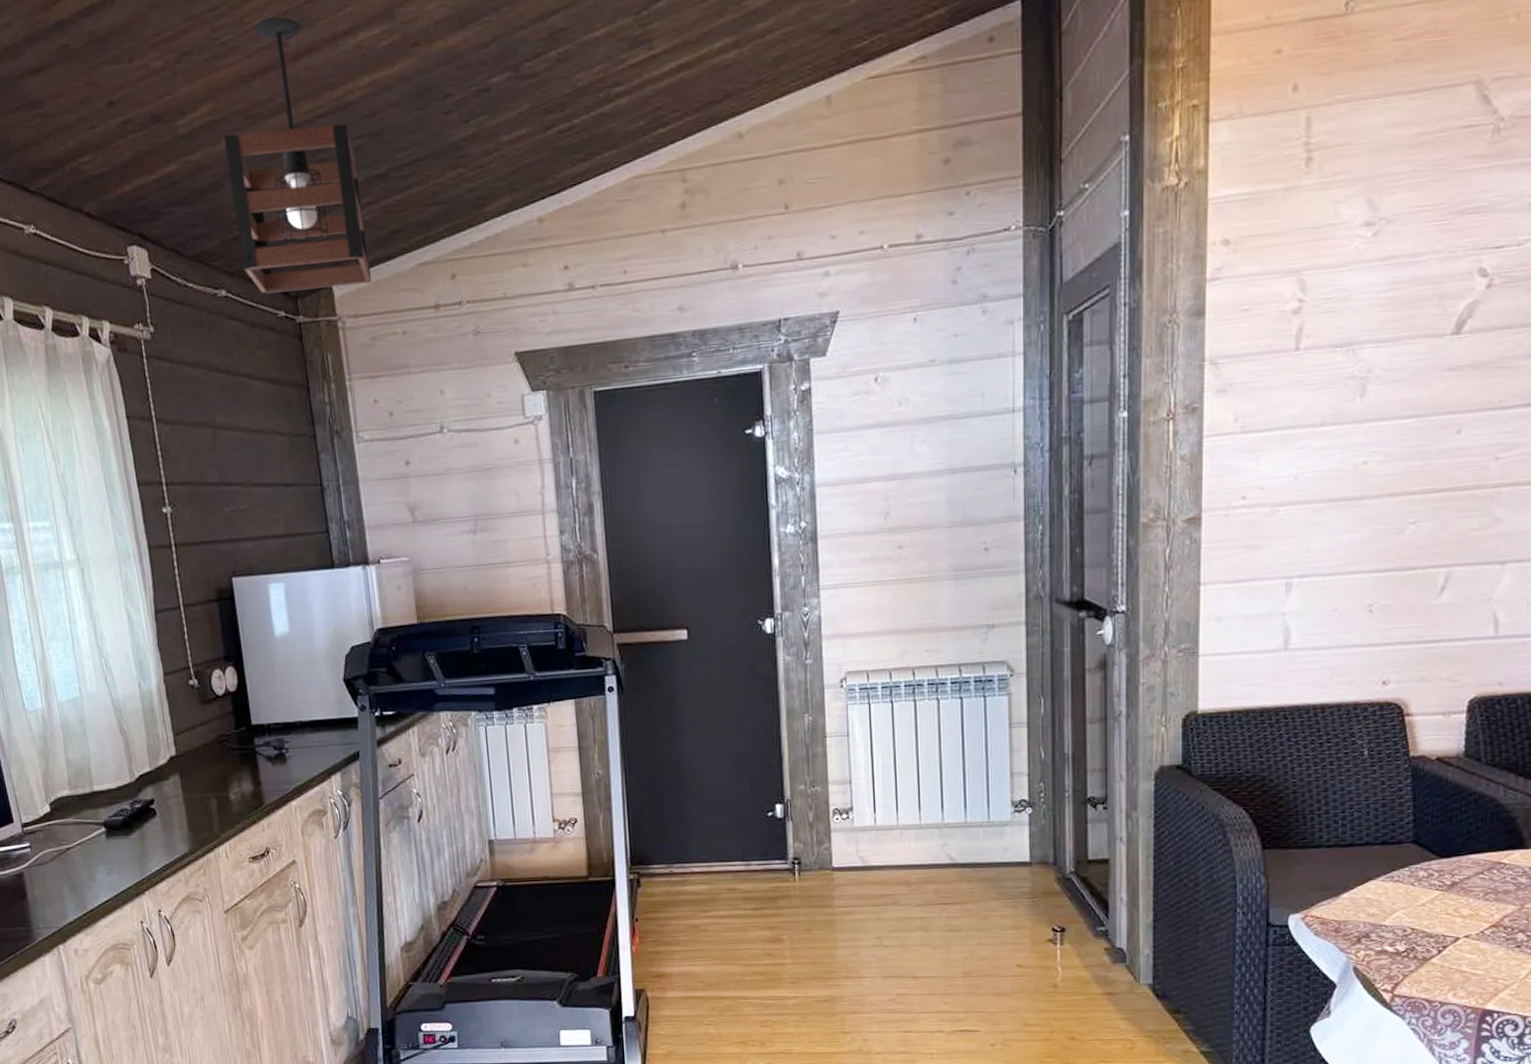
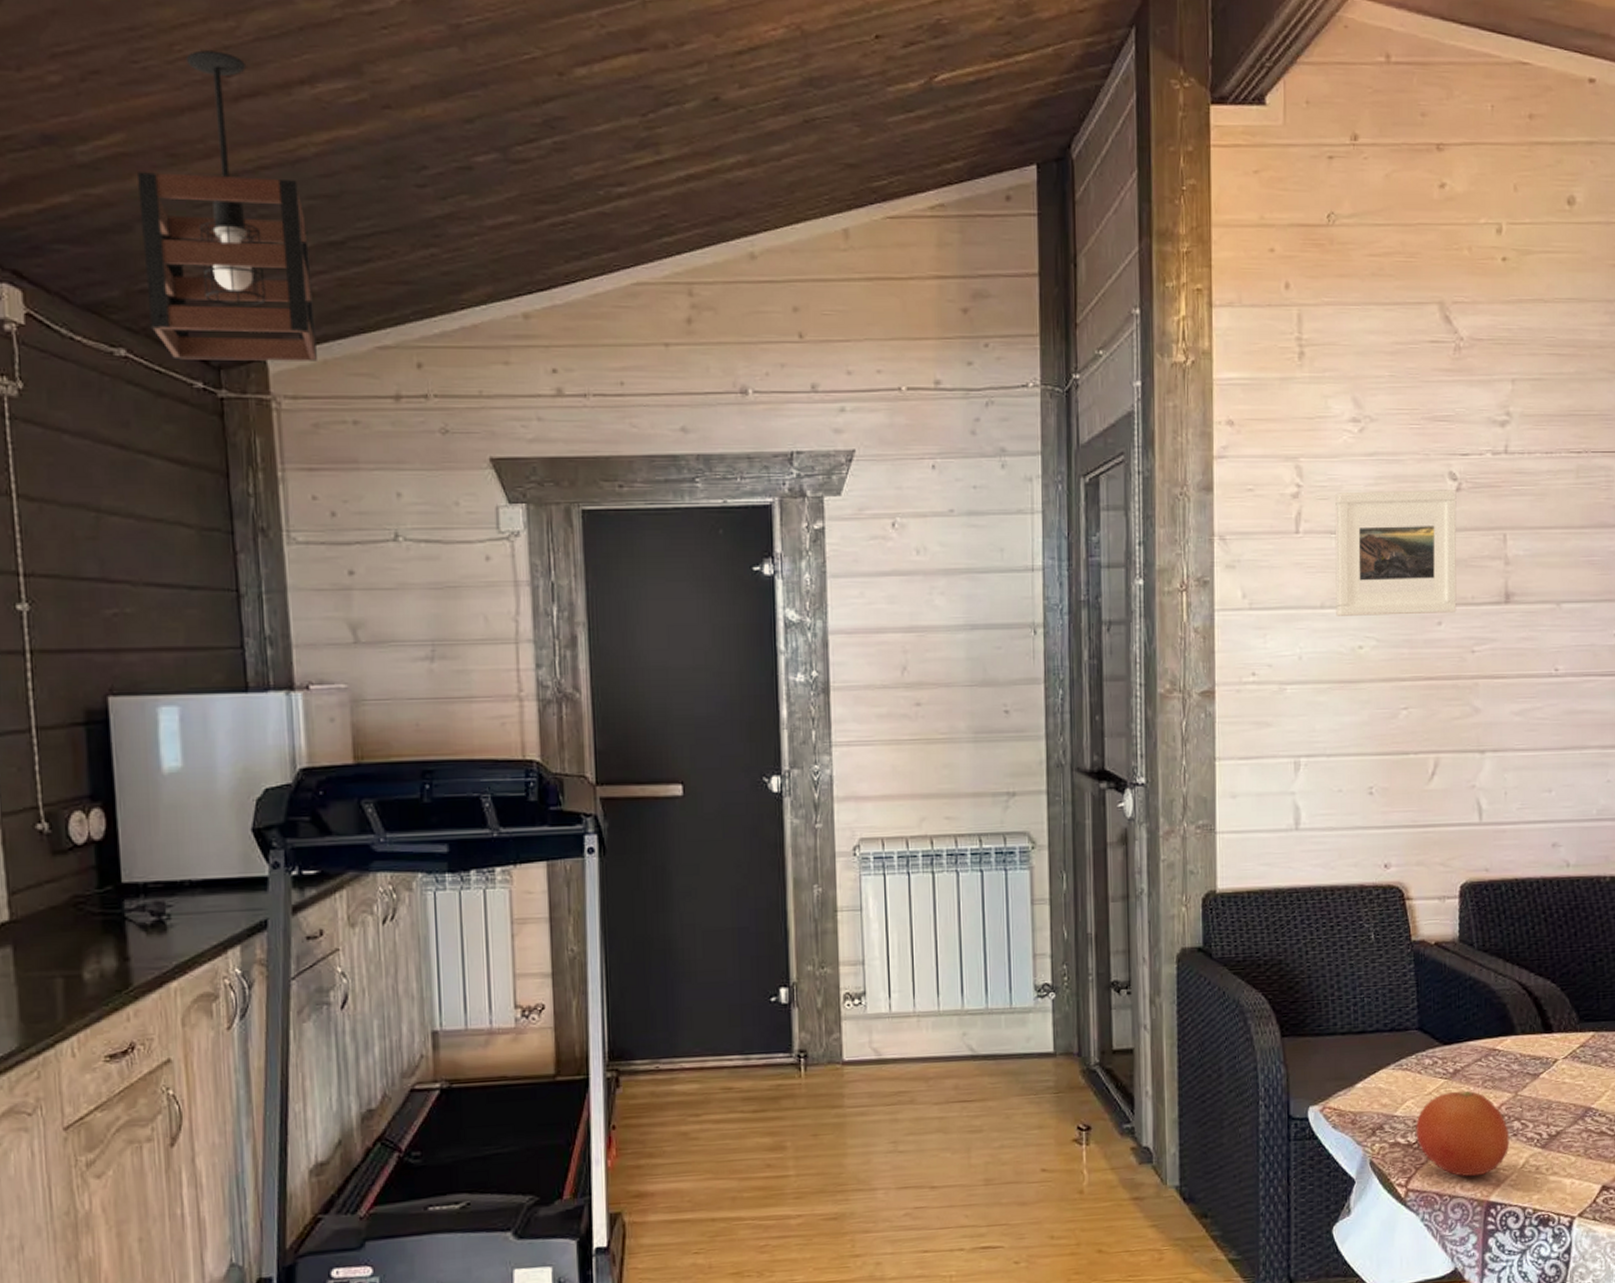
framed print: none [1338,287,1487,433] -> present [1334,490,1457,616]
fruit: none [1405,902,1512,985] -> present [1416,1090,1510,1177]

